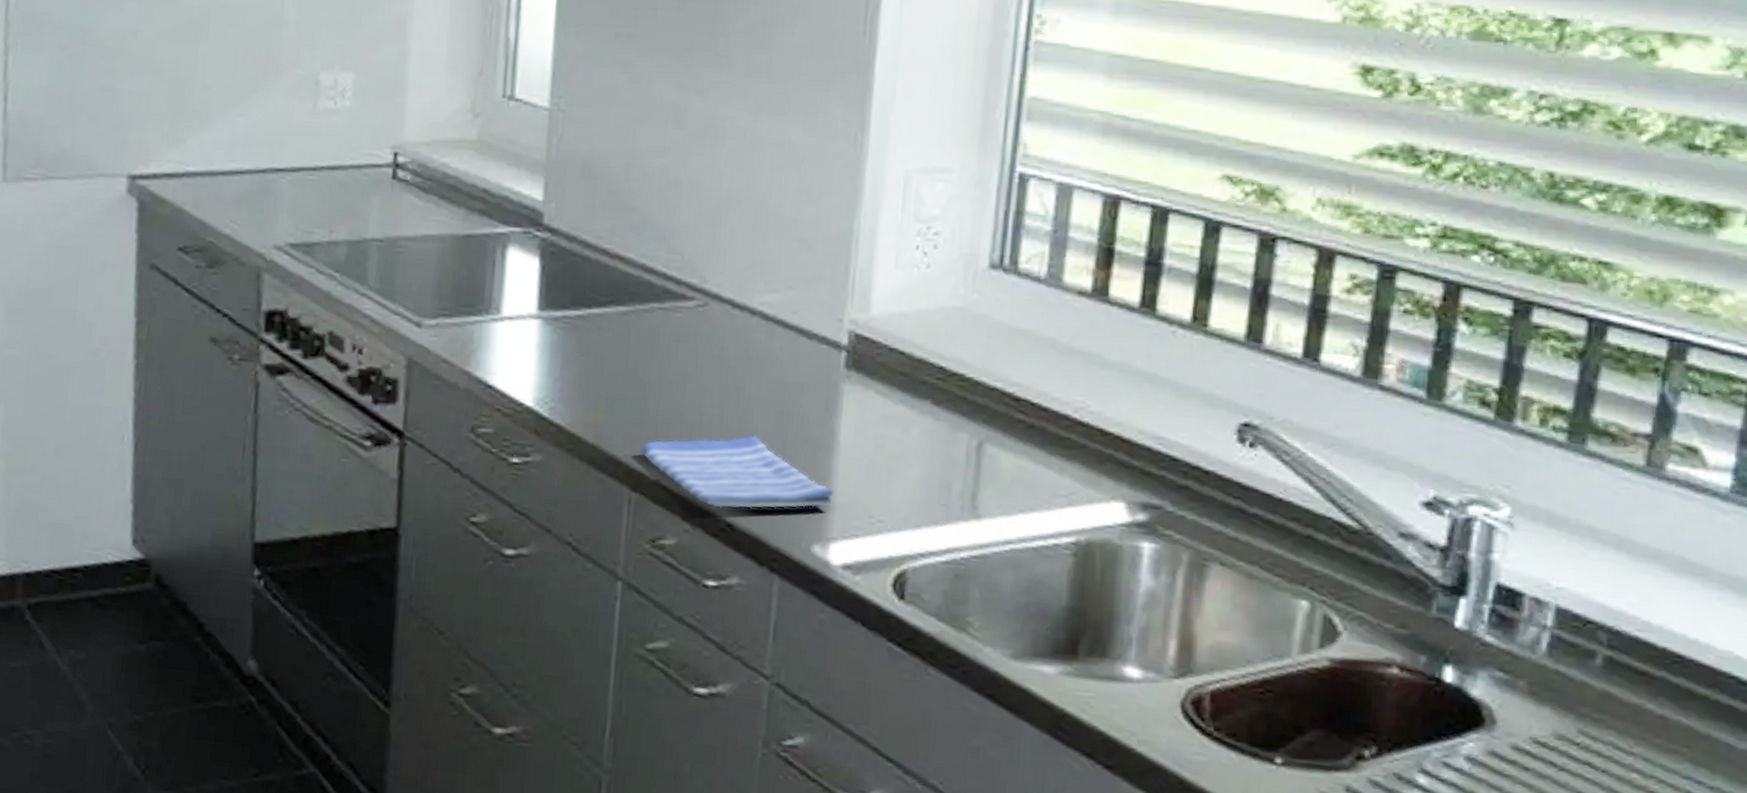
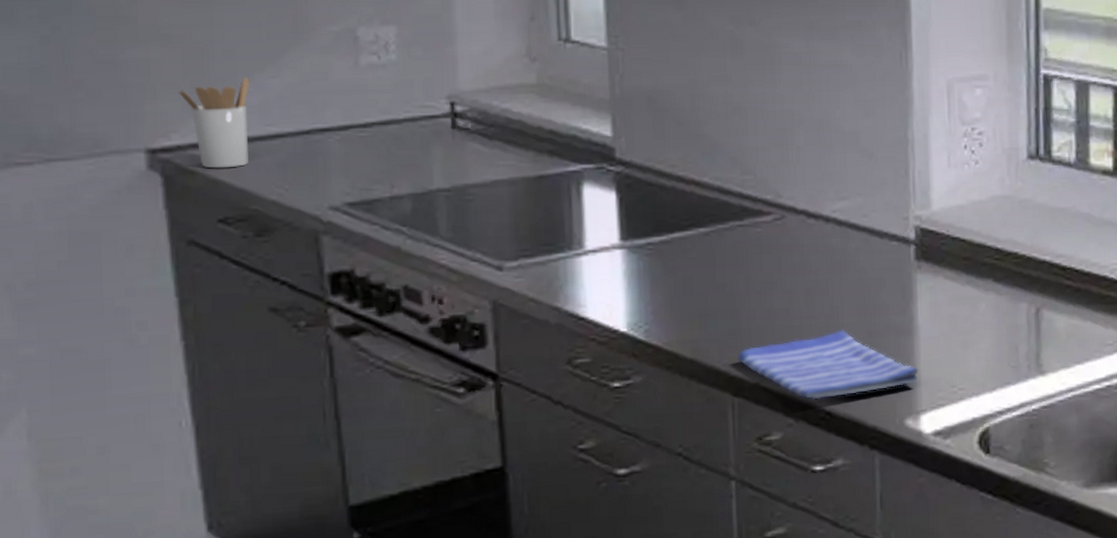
utensil holder: none [160,113,221,200] -> present [178,77,250,169]

